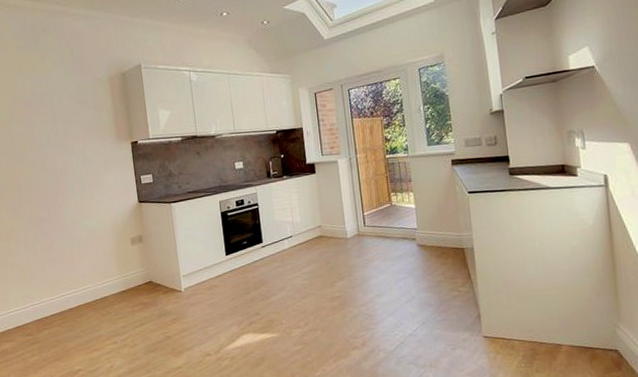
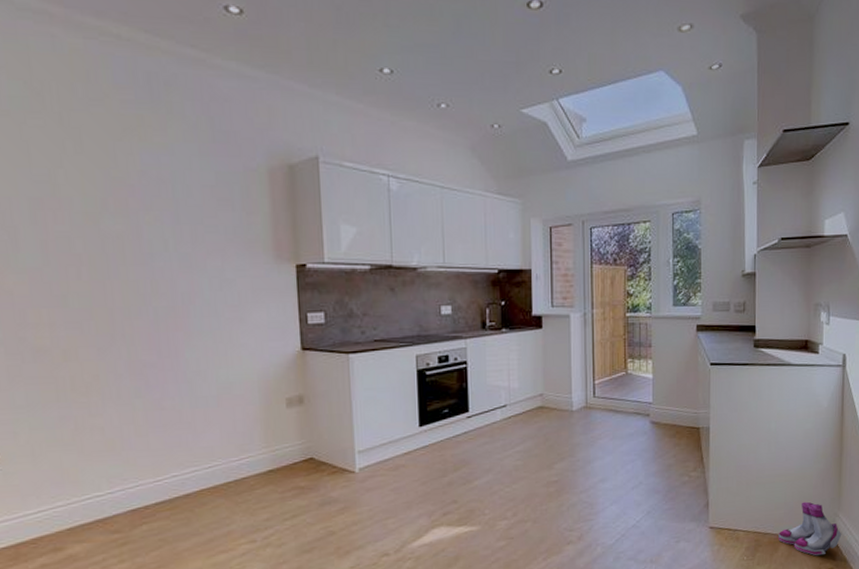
boots: none [555,313,625,365] -> present [778,501,842,556]

